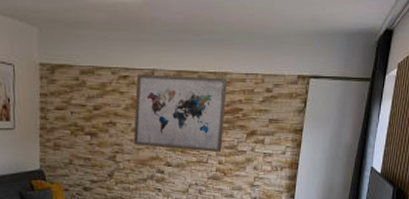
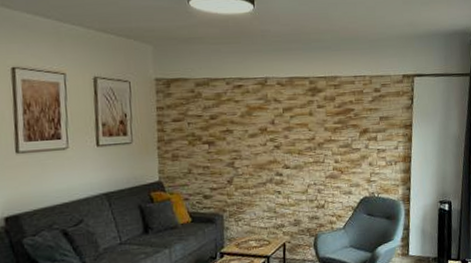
wall art: present [134,74,228,153] -> none [250,81,338,152]

